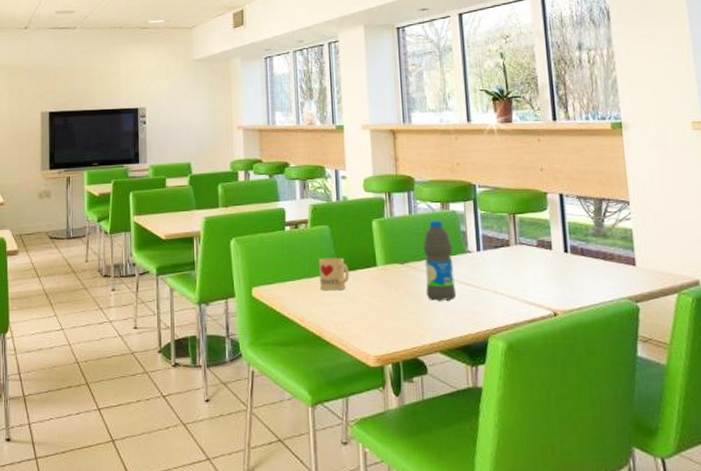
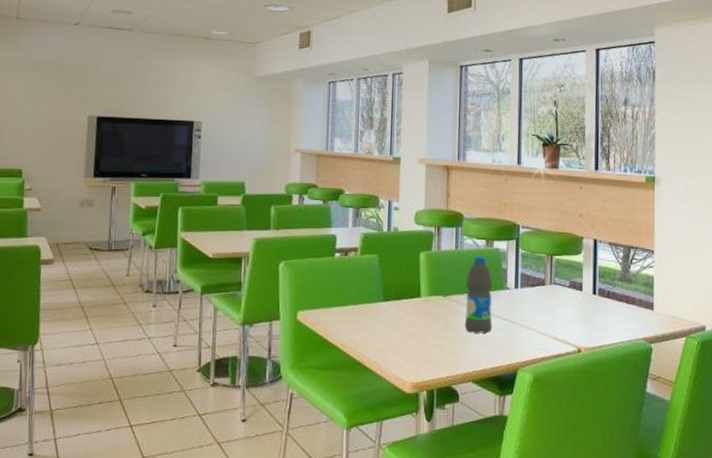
mug: present [319,257,350,291] -> none [365,286,394,319]

